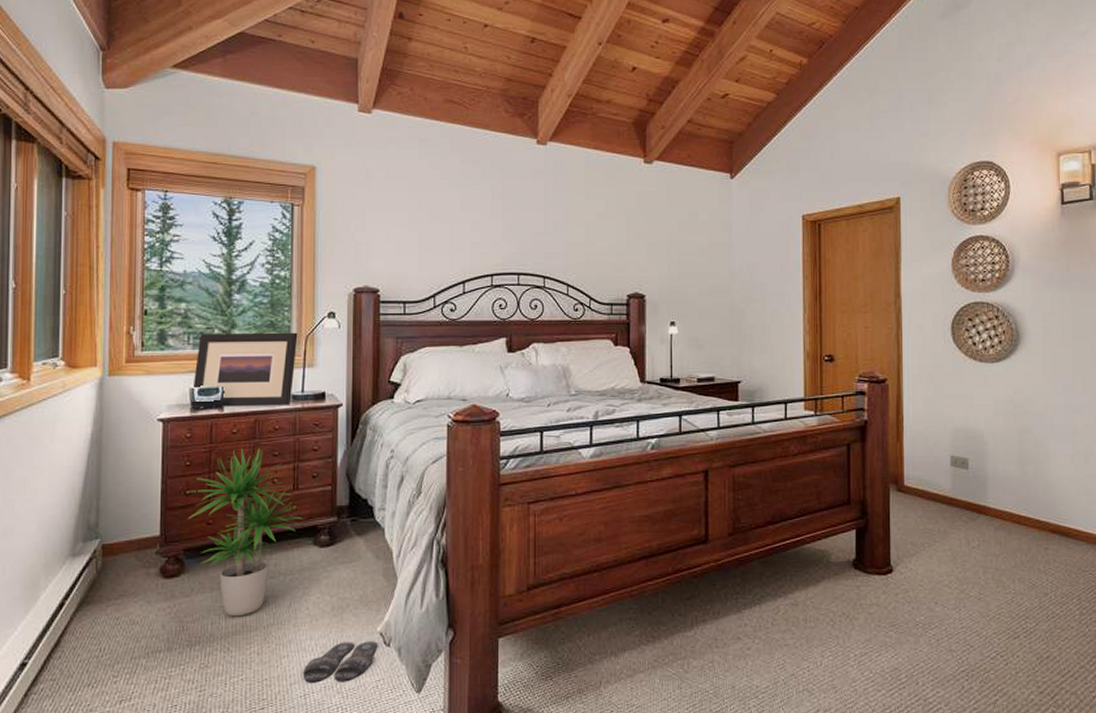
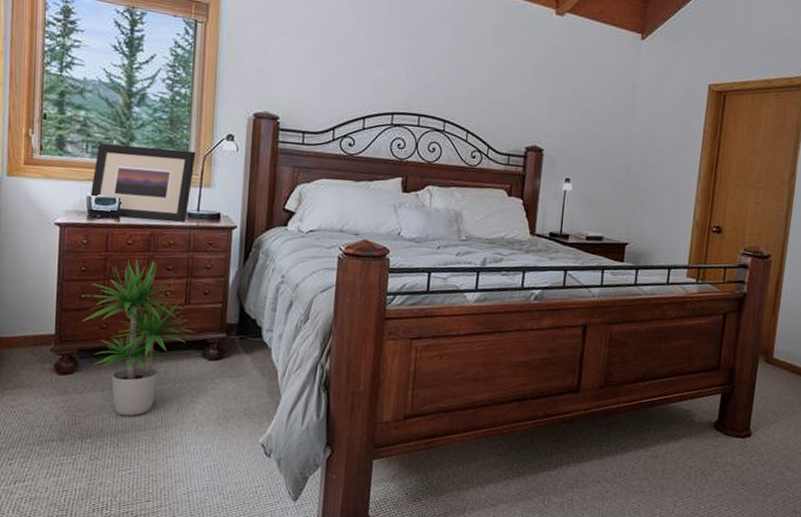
slippers: present [303,641,378,683] -> none [187,449,260,485]

